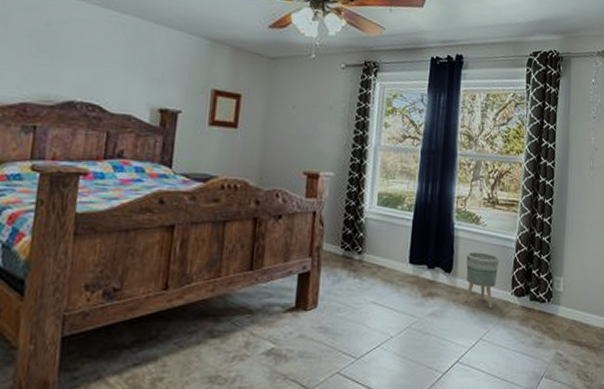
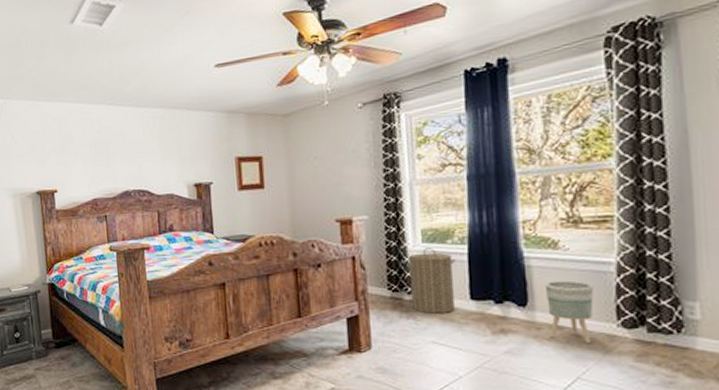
laundry hamper: none [360,211,402,275] -> present [408,248,455,314]

